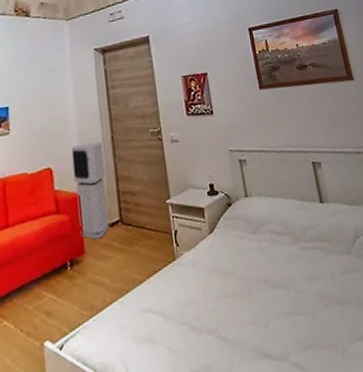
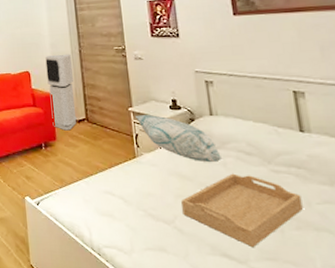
decorative pillow: none [174,204,259,252] -> present [135,115,223,163]
serving tray: none [223,257,329,340] -> present [181,173,303,248]

